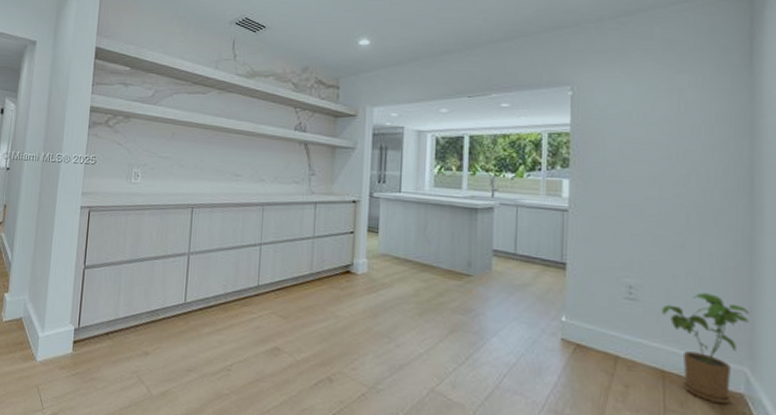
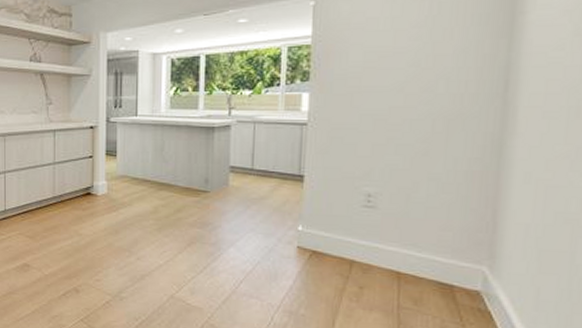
house plant: present [662,292,749,405] -> none [400,198,493,301]

